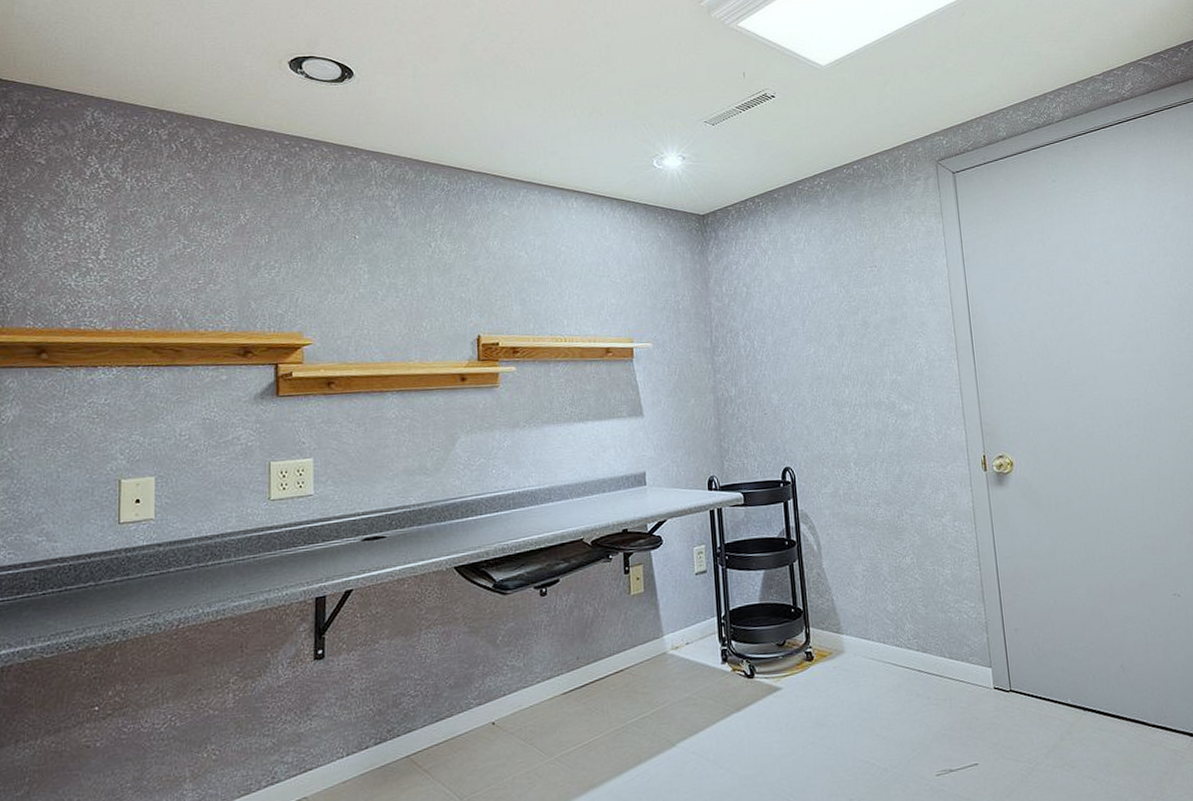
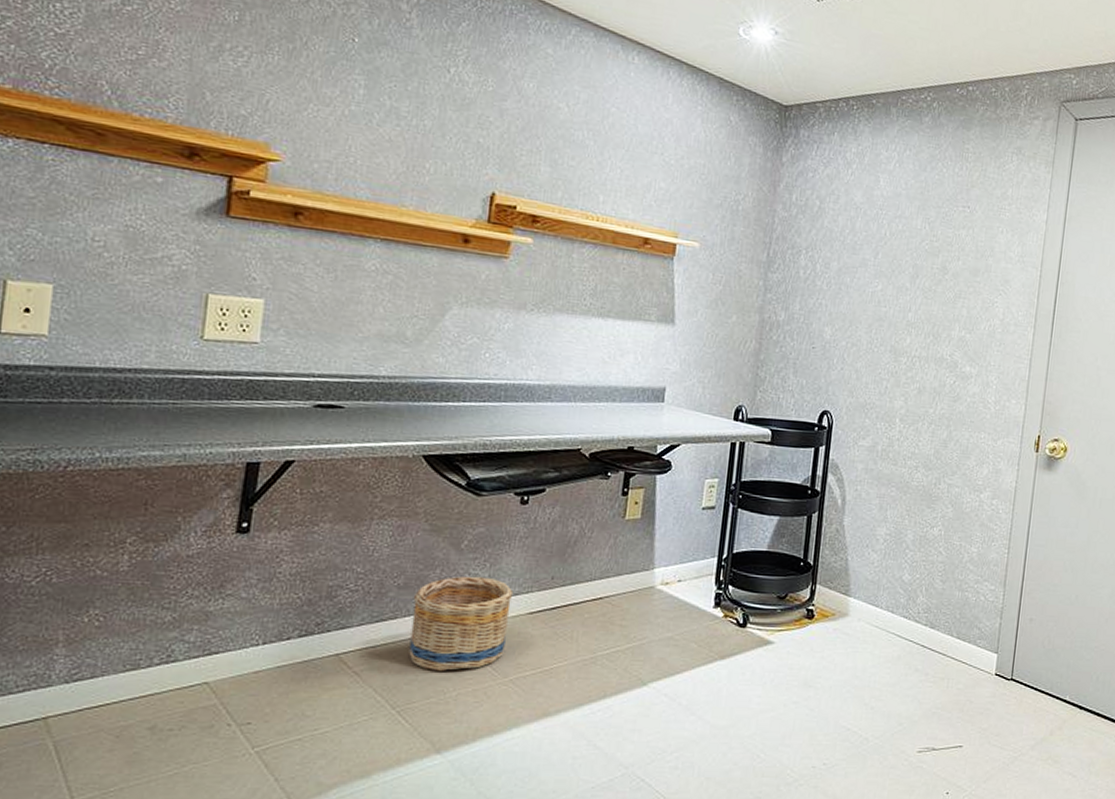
basket: none [463,666,547,759] -> present [408,576,514,671]

